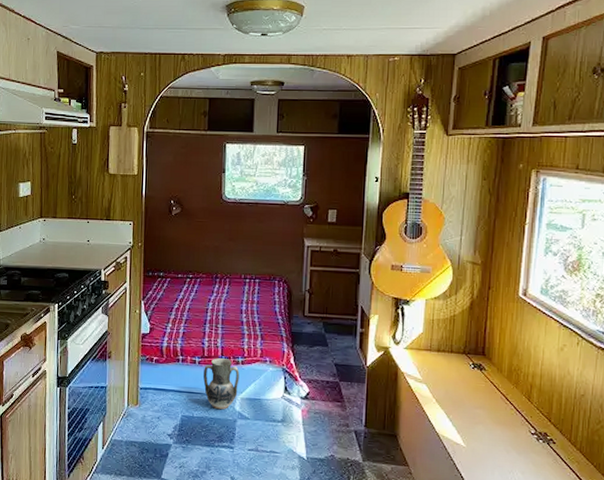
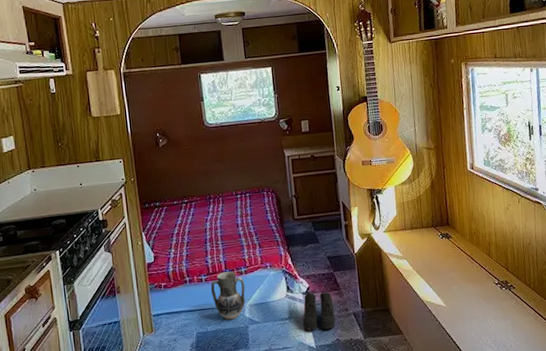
boots: none [296,399,334,443] -> present [302,292,336,331]

